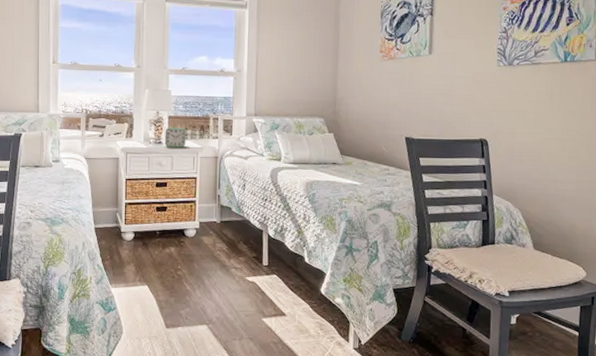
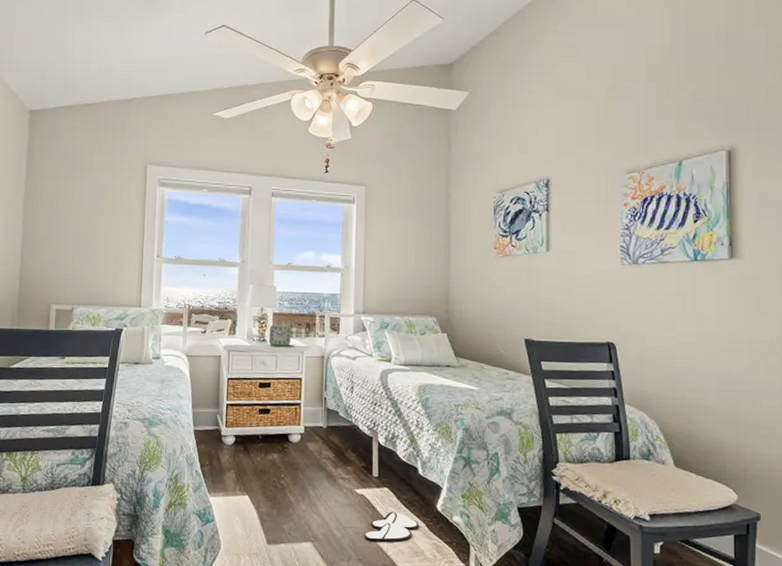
slippers: none [254,295,304,322] -> present [363,511,419,542]

